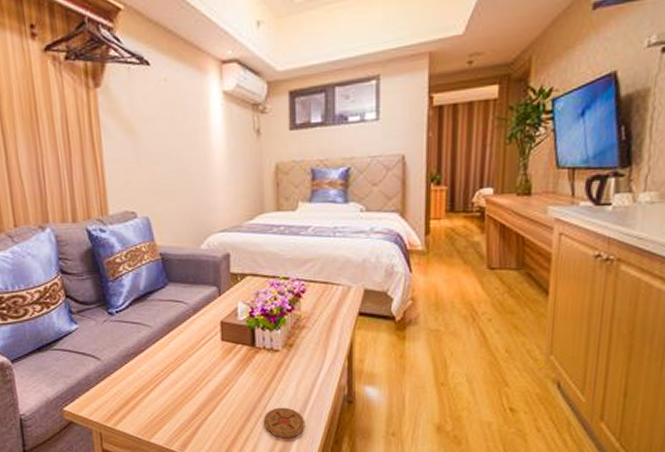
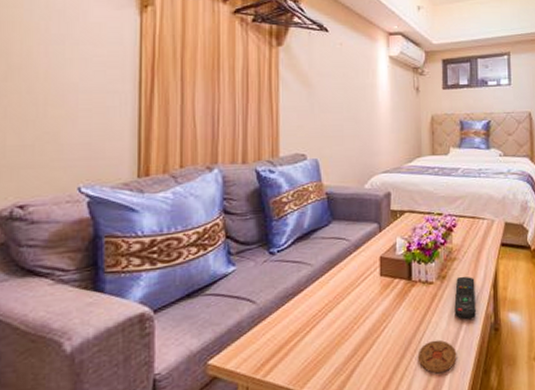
remote control: none [303,345,327,390] -> present [454,276,476,320]

